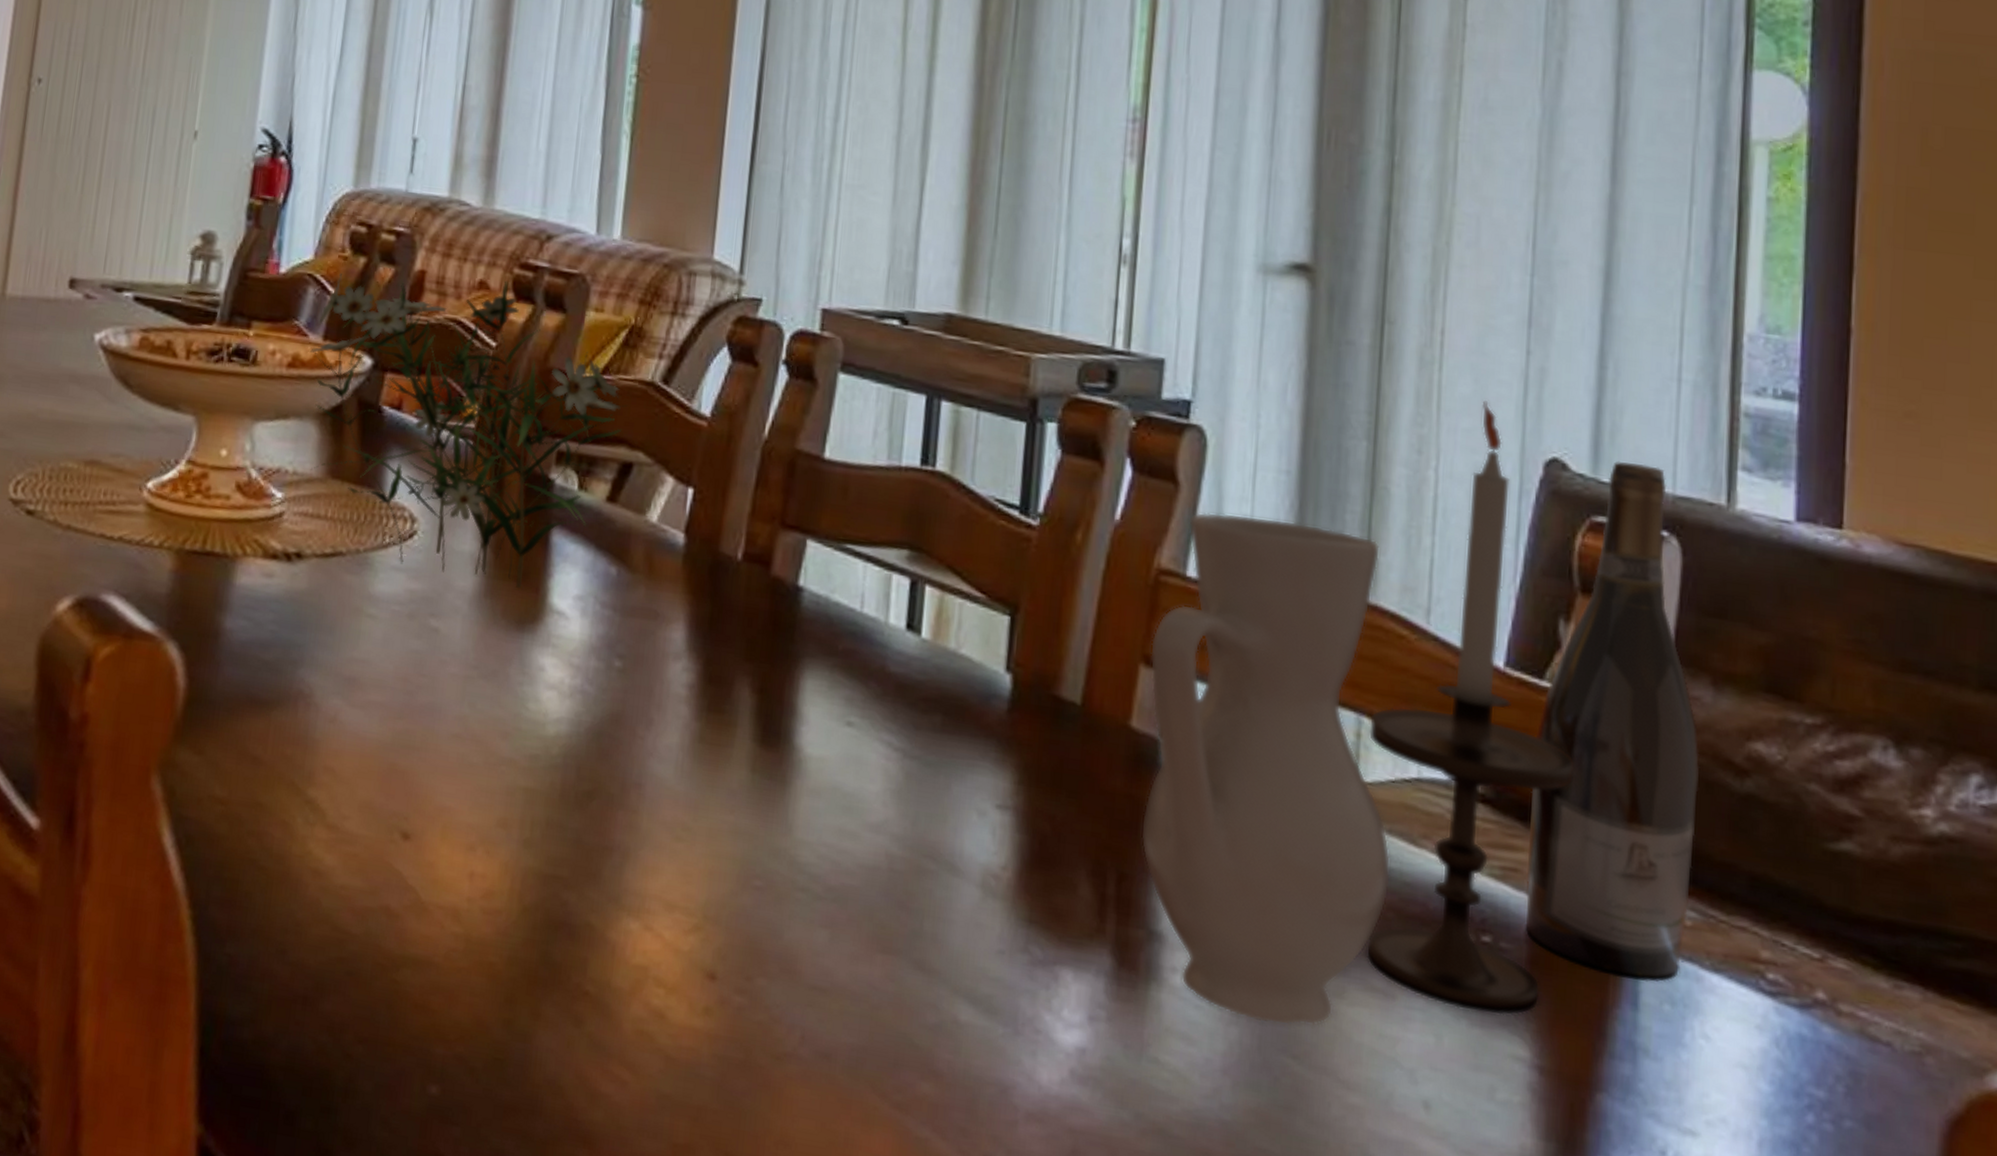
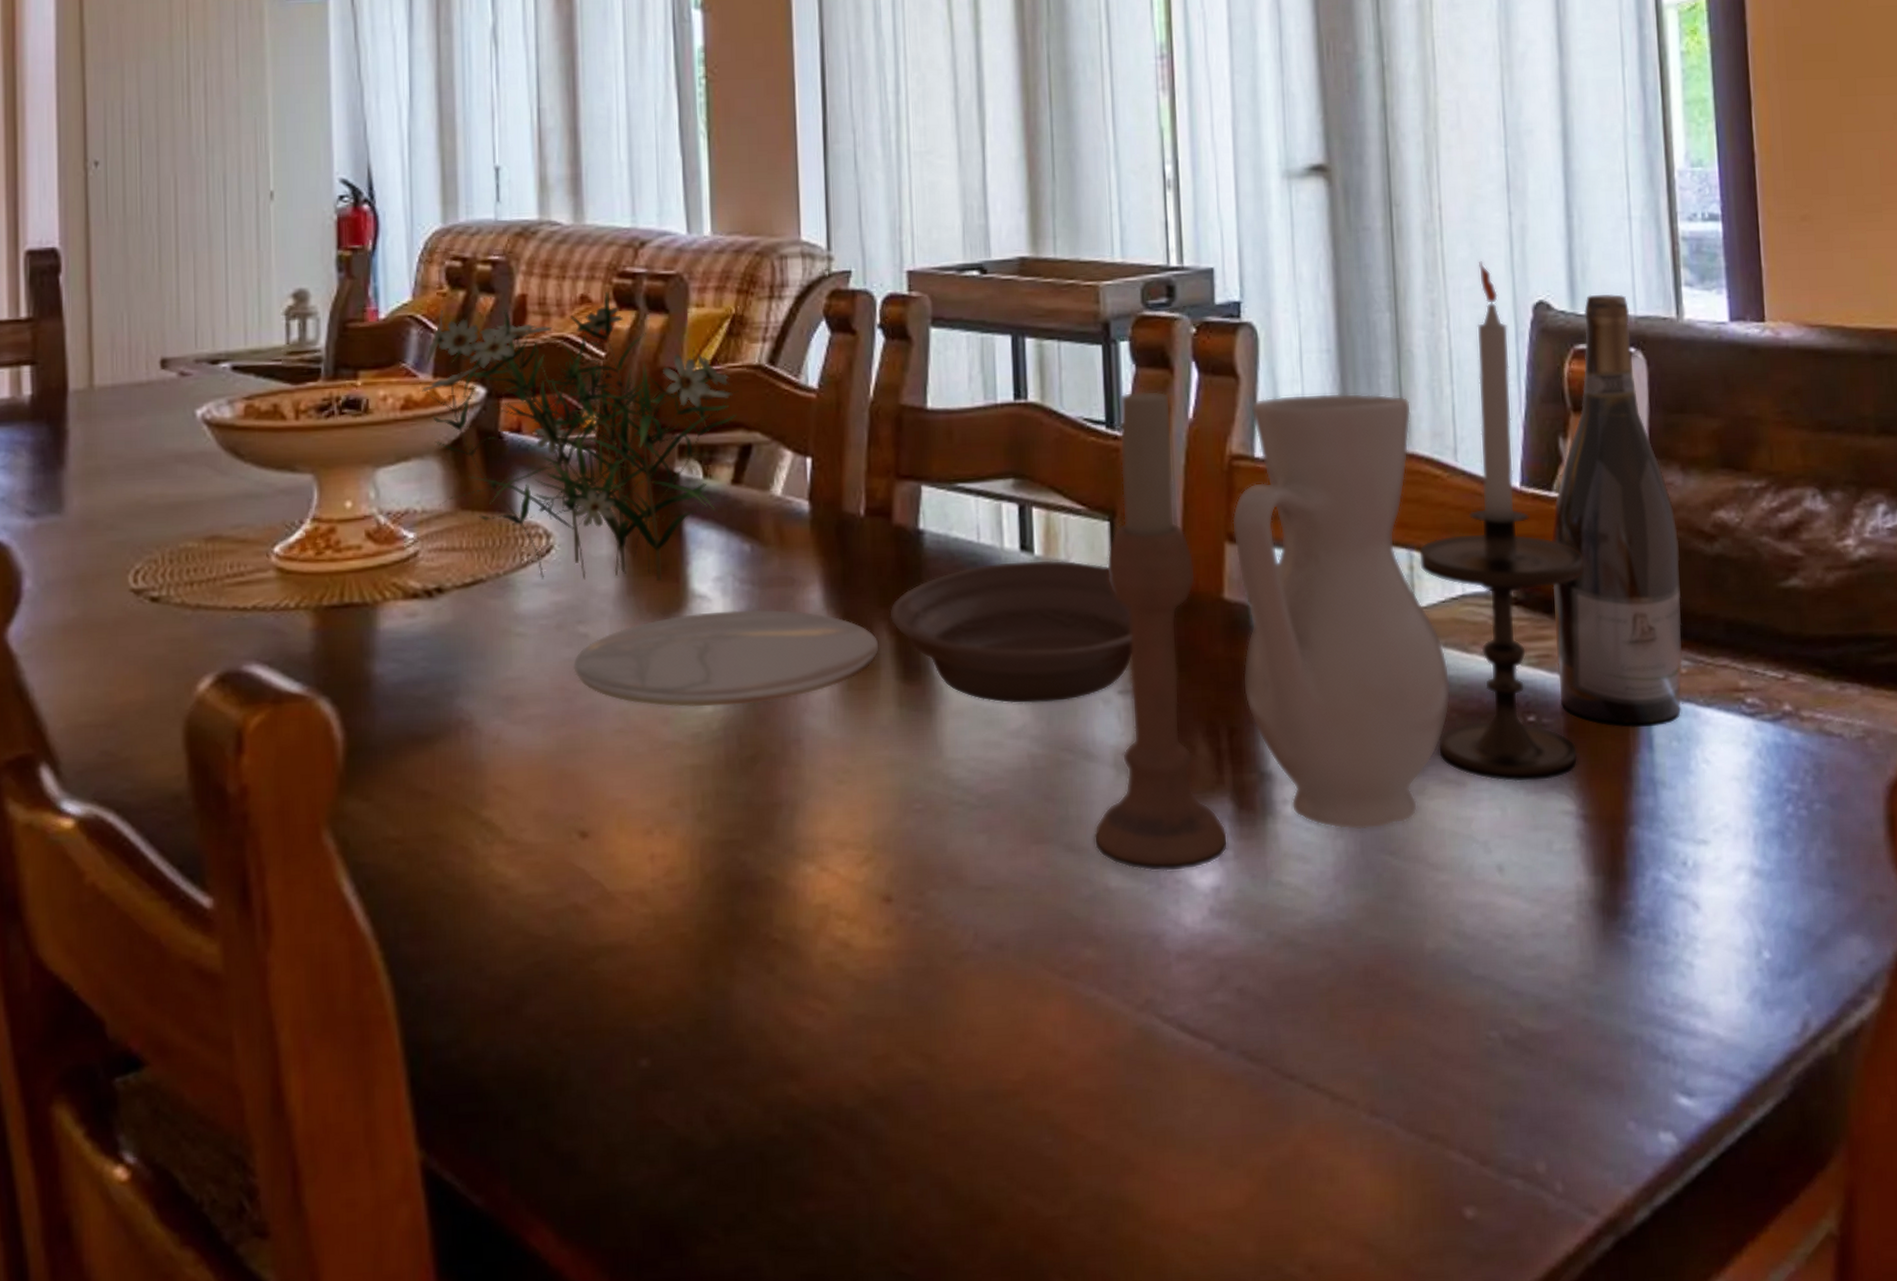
plate: none [419,628,739,738] -> present [573,609,879,707]
bowl: none [754,637,1022,804] -> present [889,560,1133,704]
candlestick: none [947,475,1102,1022] -> present [1094,386,1229,872]

